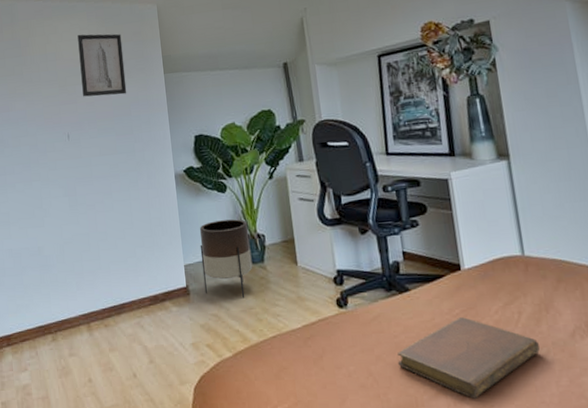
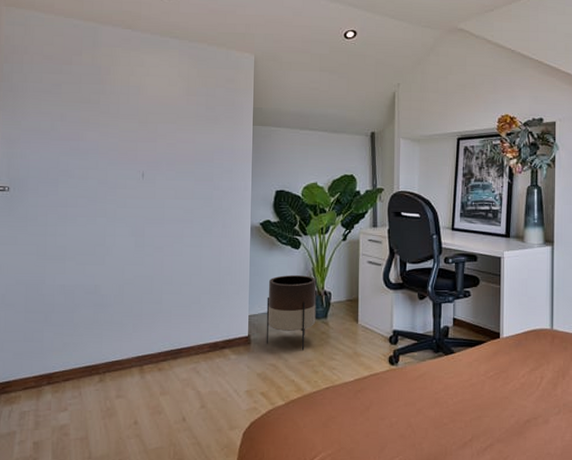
wall art: present [77,33,127,97] -> none [164,71,214,140]
notebook: present [397,317,540,399] -> none [435,379,553,450]

